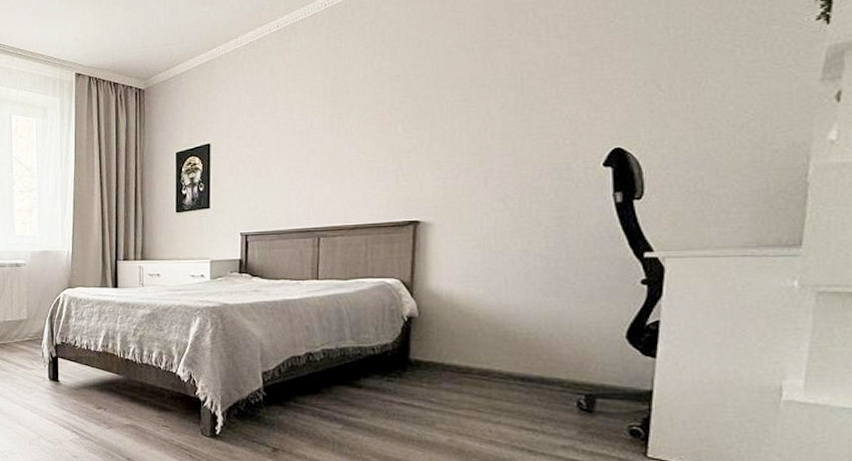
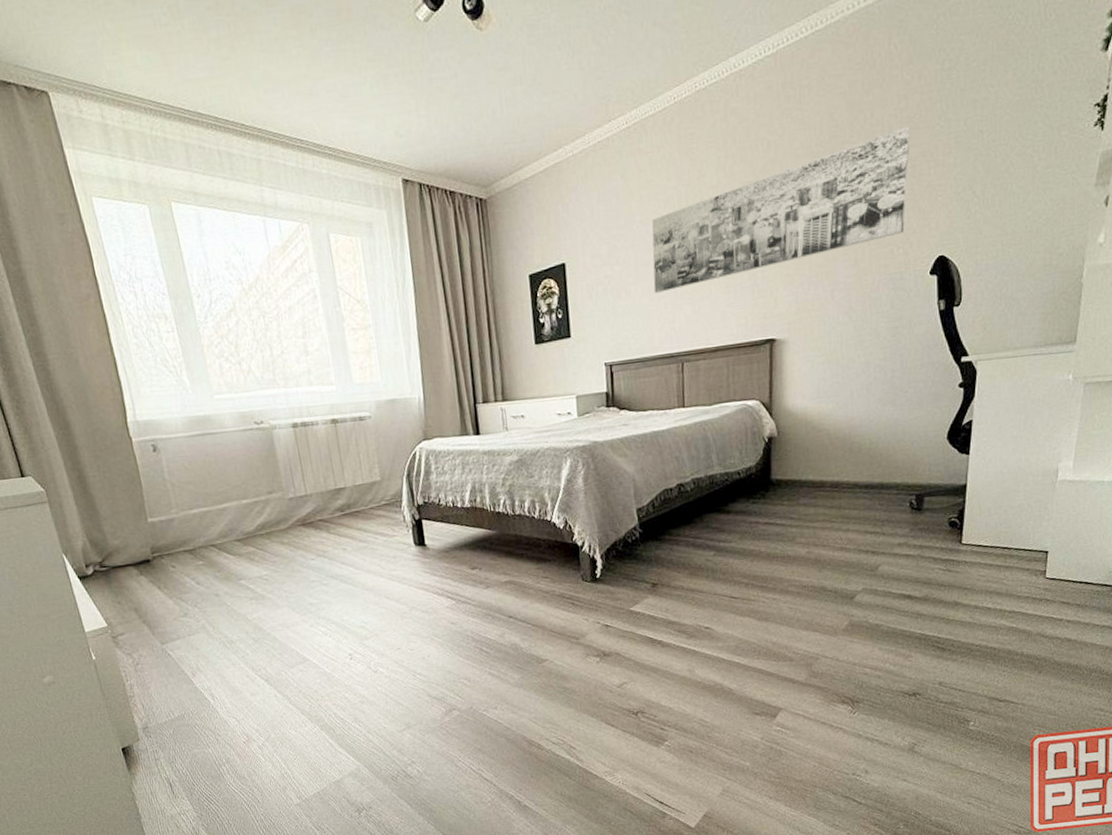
wall art: none [294,24,580,173] -> present [652,126,911,293]

